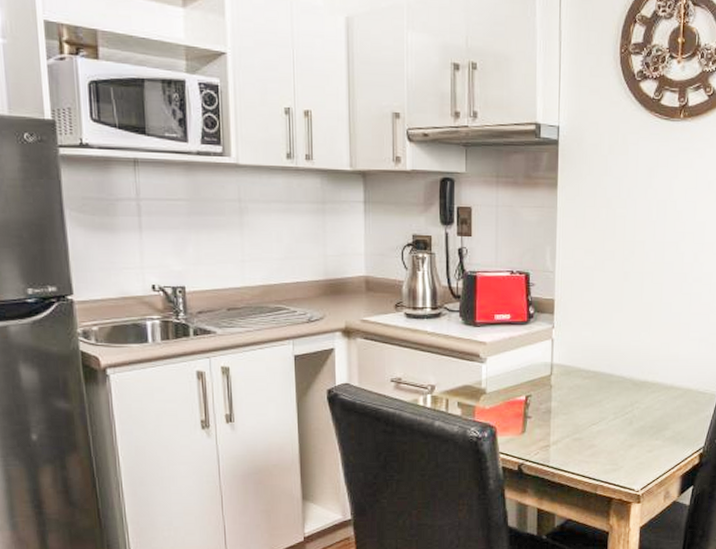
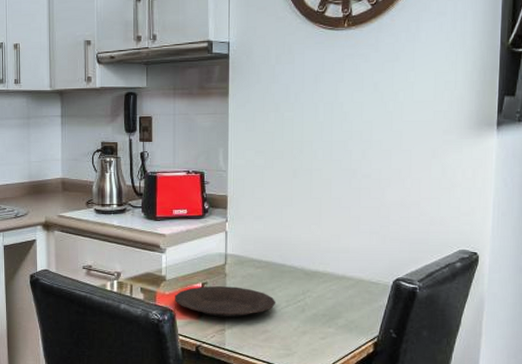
plate: none [496,399,604,432] -> present [175,286,276,317]

